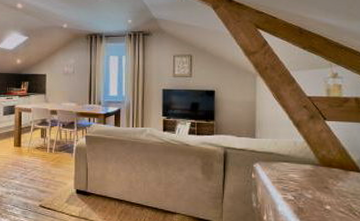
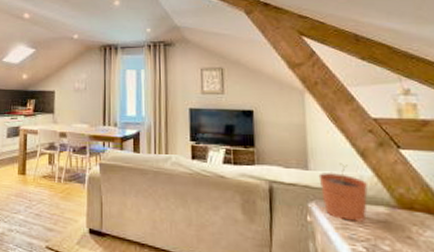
plant pot: none [263,132,299,177] -> present [318,163,368,222]

